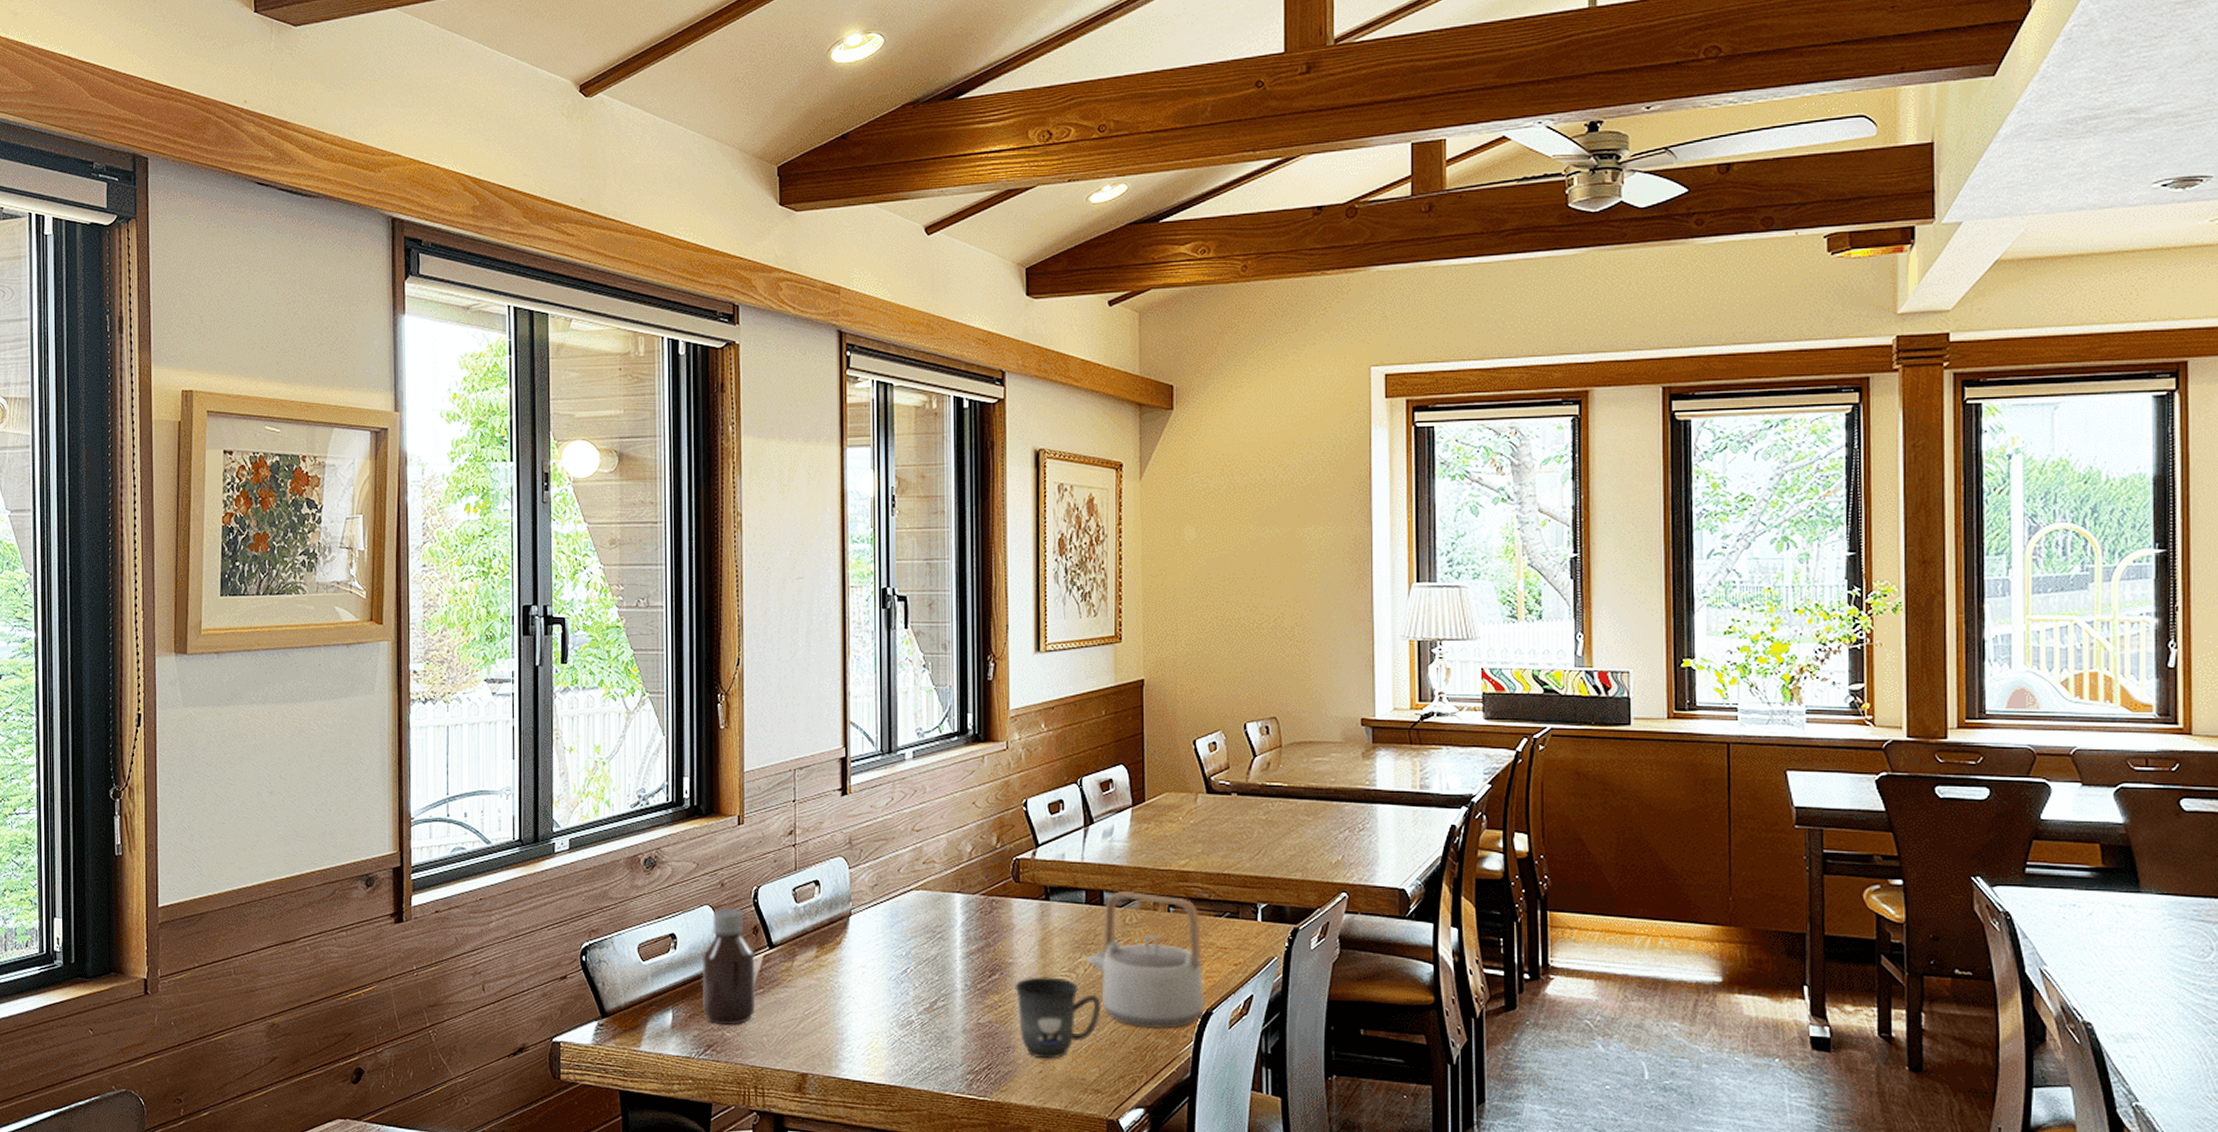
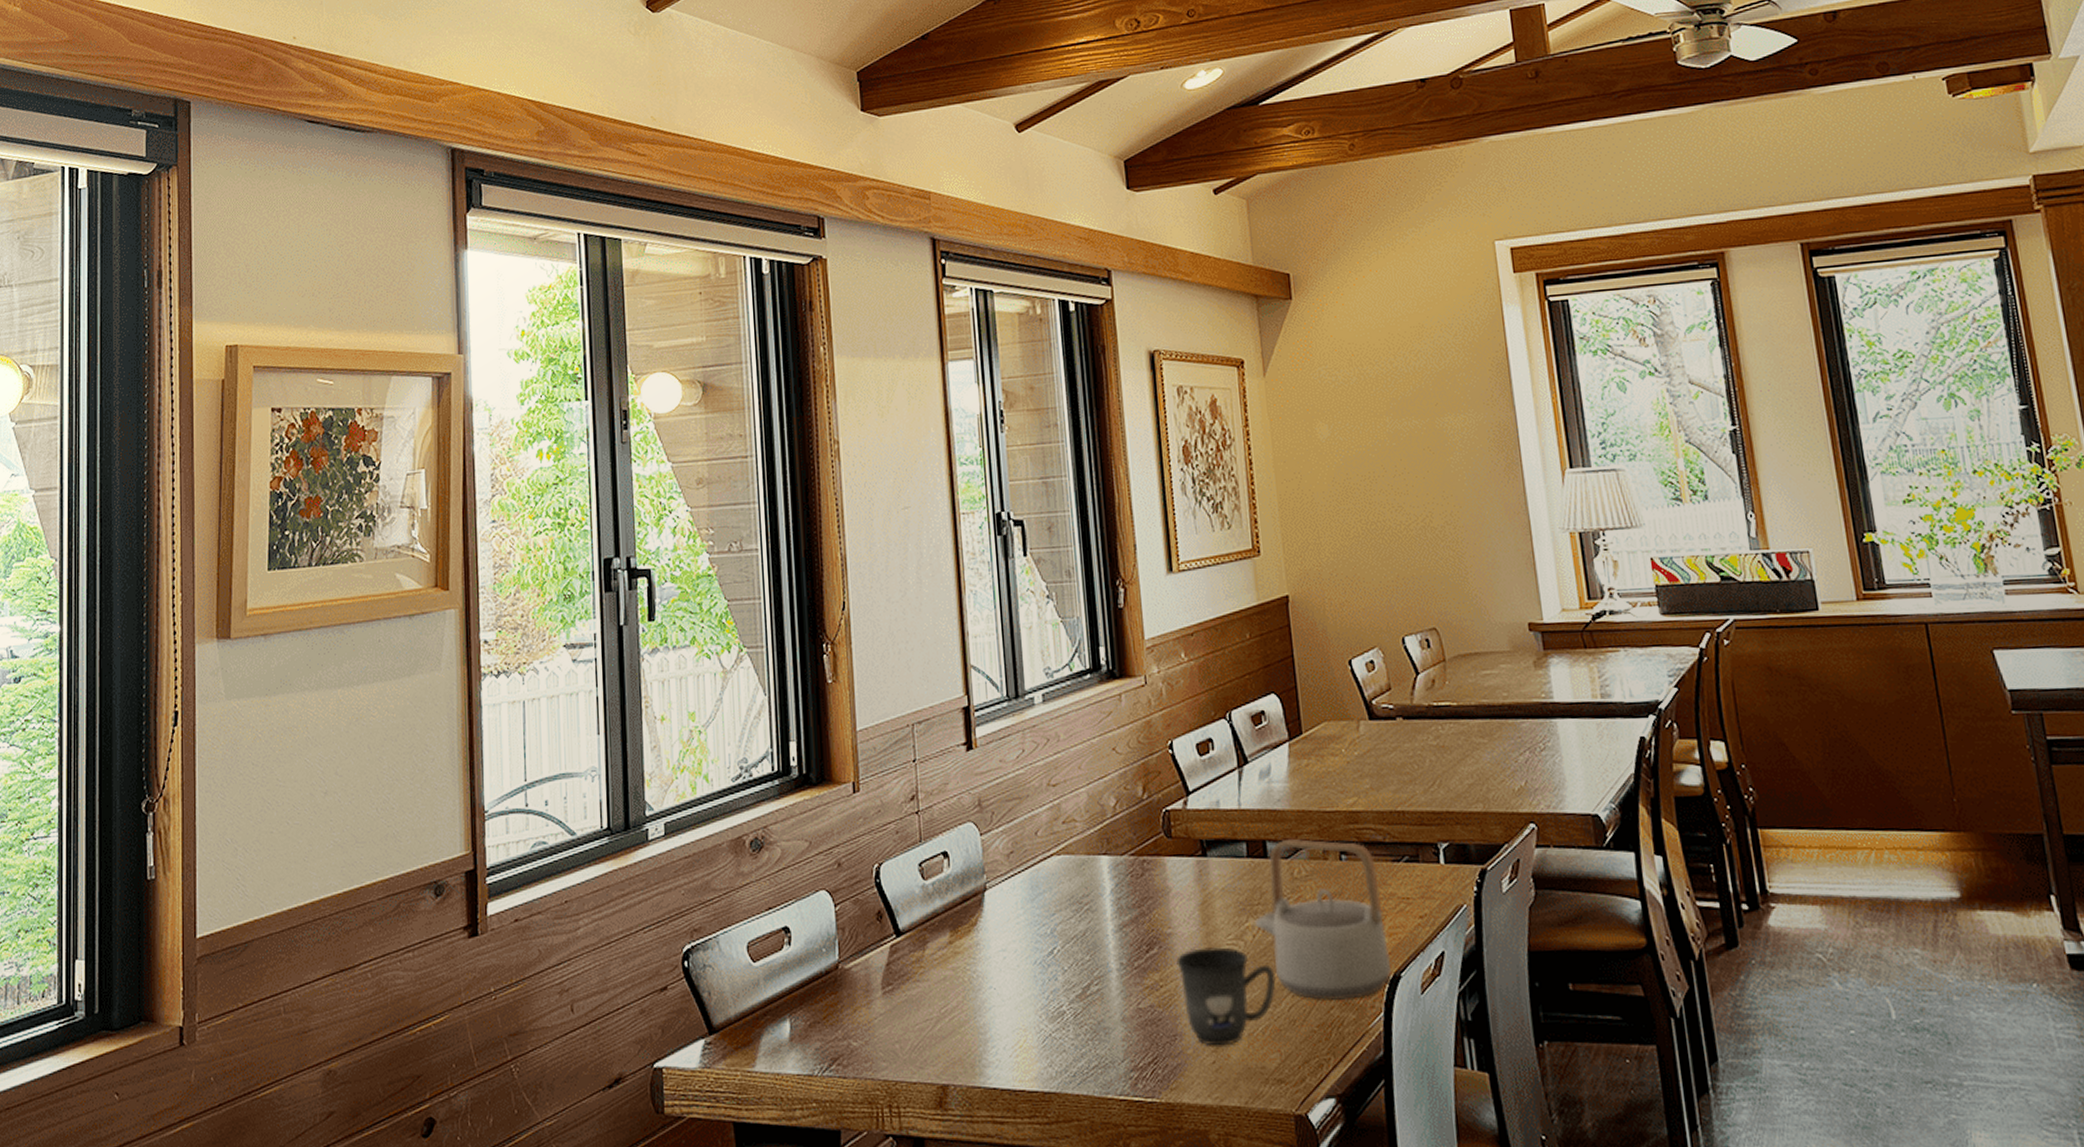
bottle: present [701,908,756,1025] -> none [820,891,885,1032]

